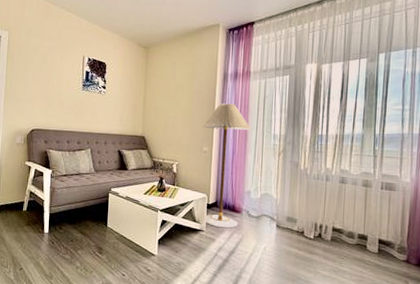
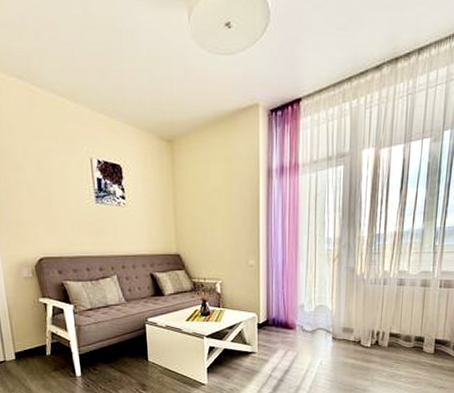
floor lamp: present [201,103,252,229] -> none [245,206,302,347]

